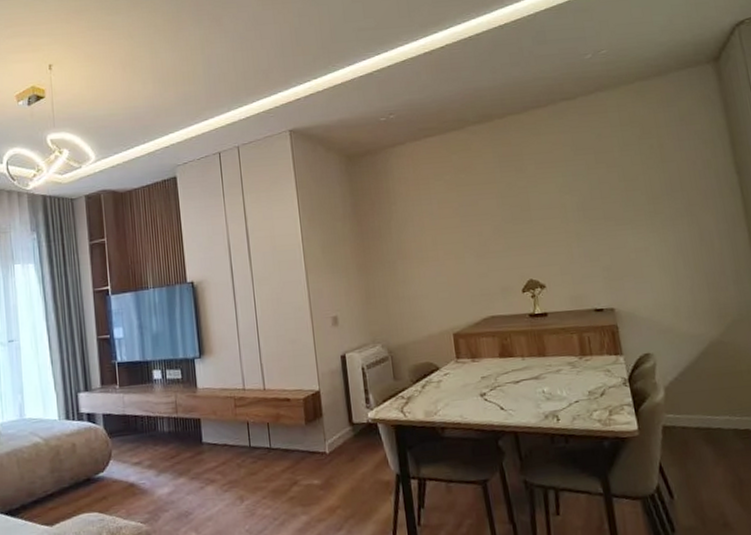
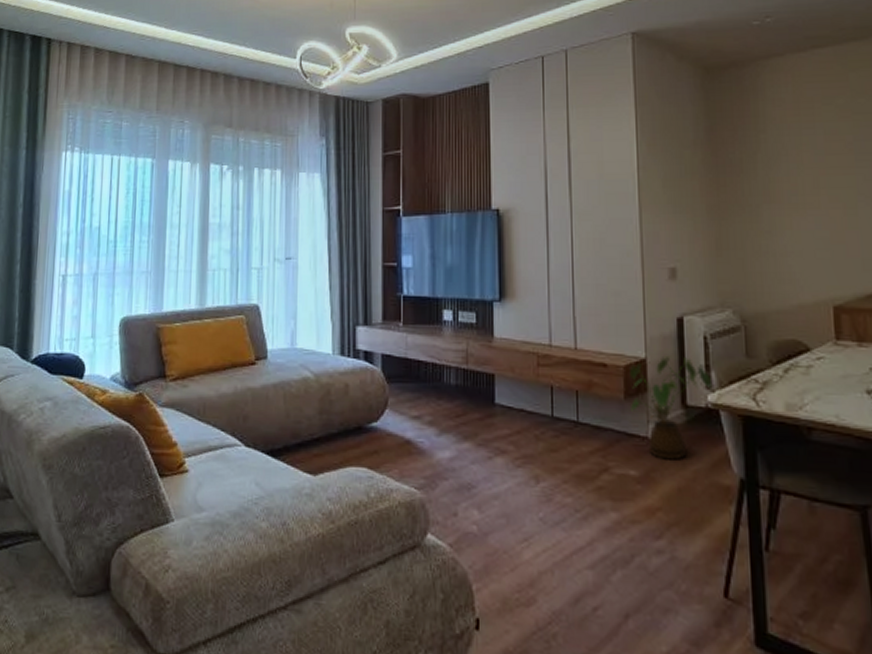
house plant: none [308,385,371,468] -> present [630,357,713,460]

